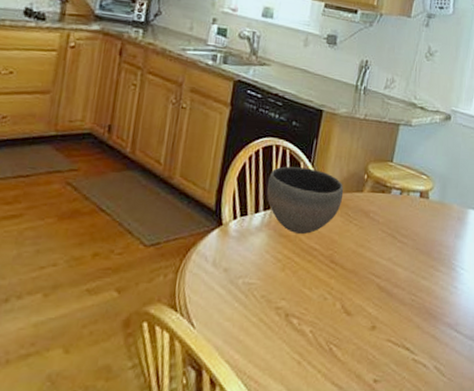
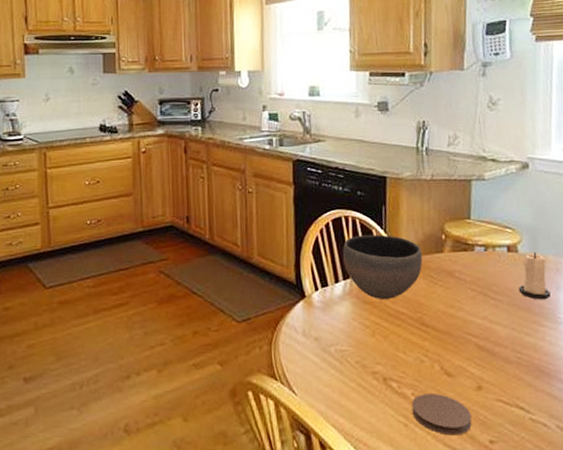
coaster: none [307,332,362,374] -> present [411,394,472,436]
candle: none [423,200,451,246] -> present [518,252,551,300]

